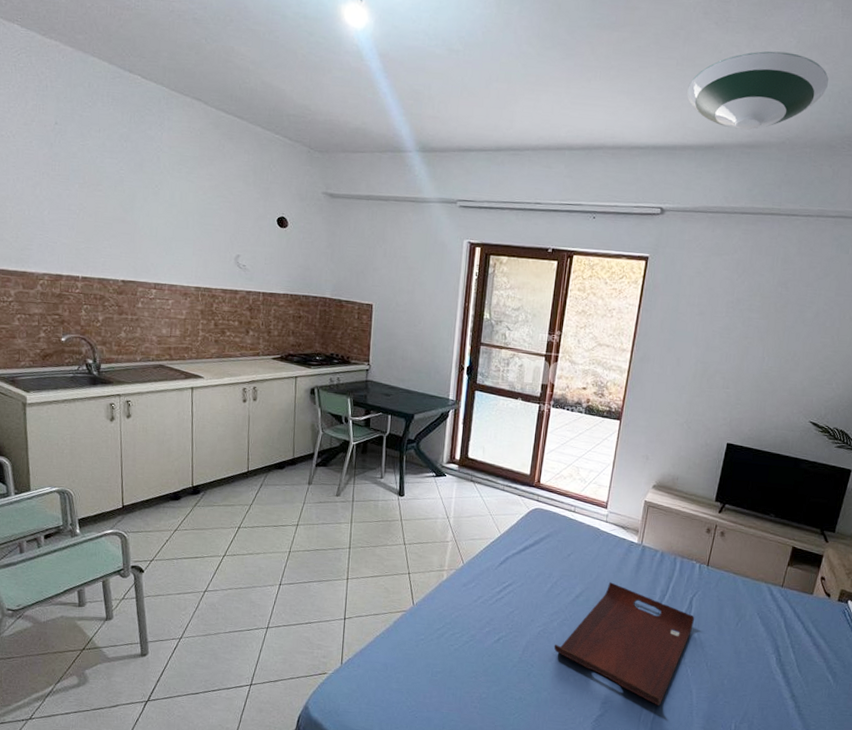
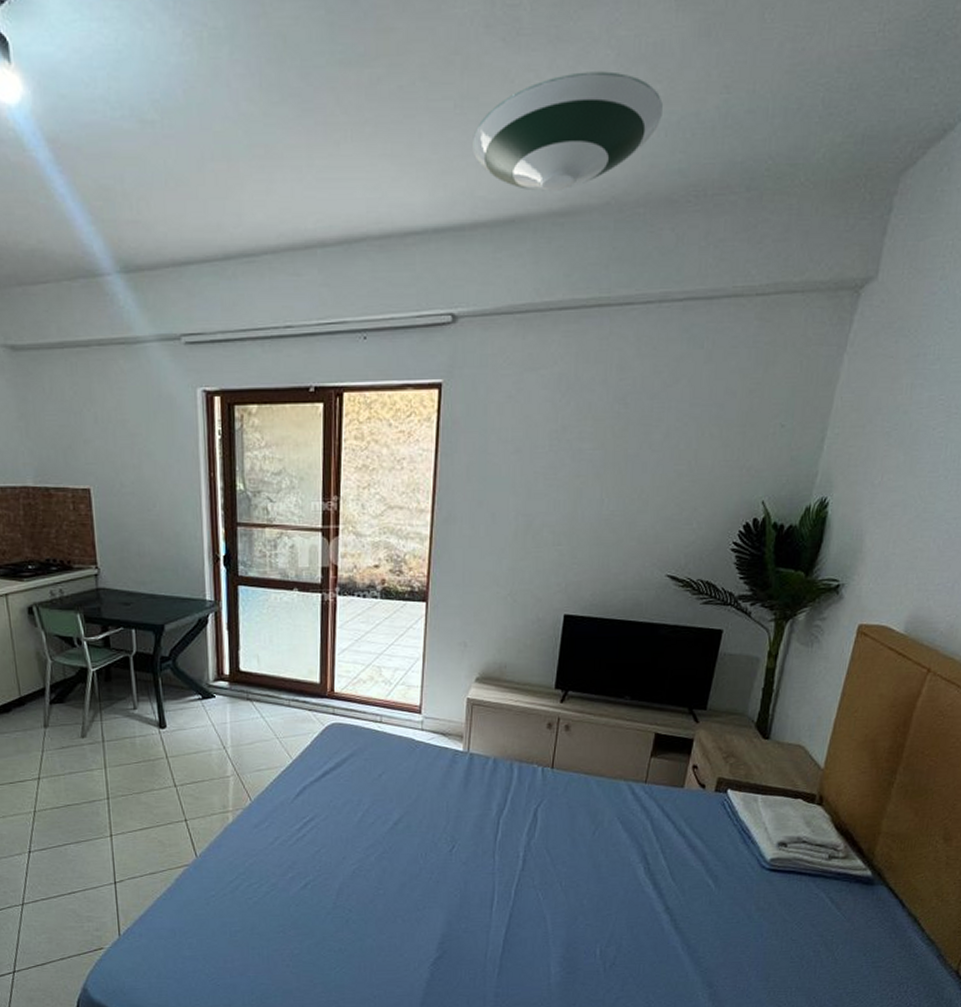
serving tray: present [553,582,695,707] -> none [373,802,542,939]

